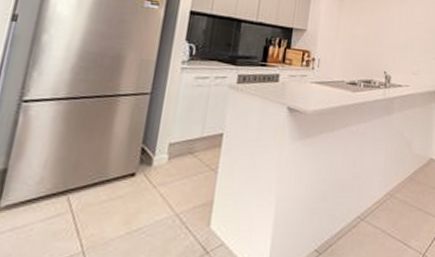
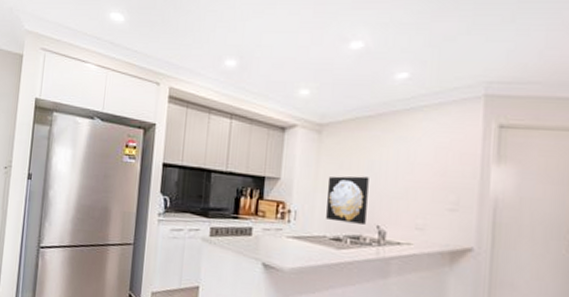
wall art: none [345,29,379,70] -> present [326,176,369,224]

